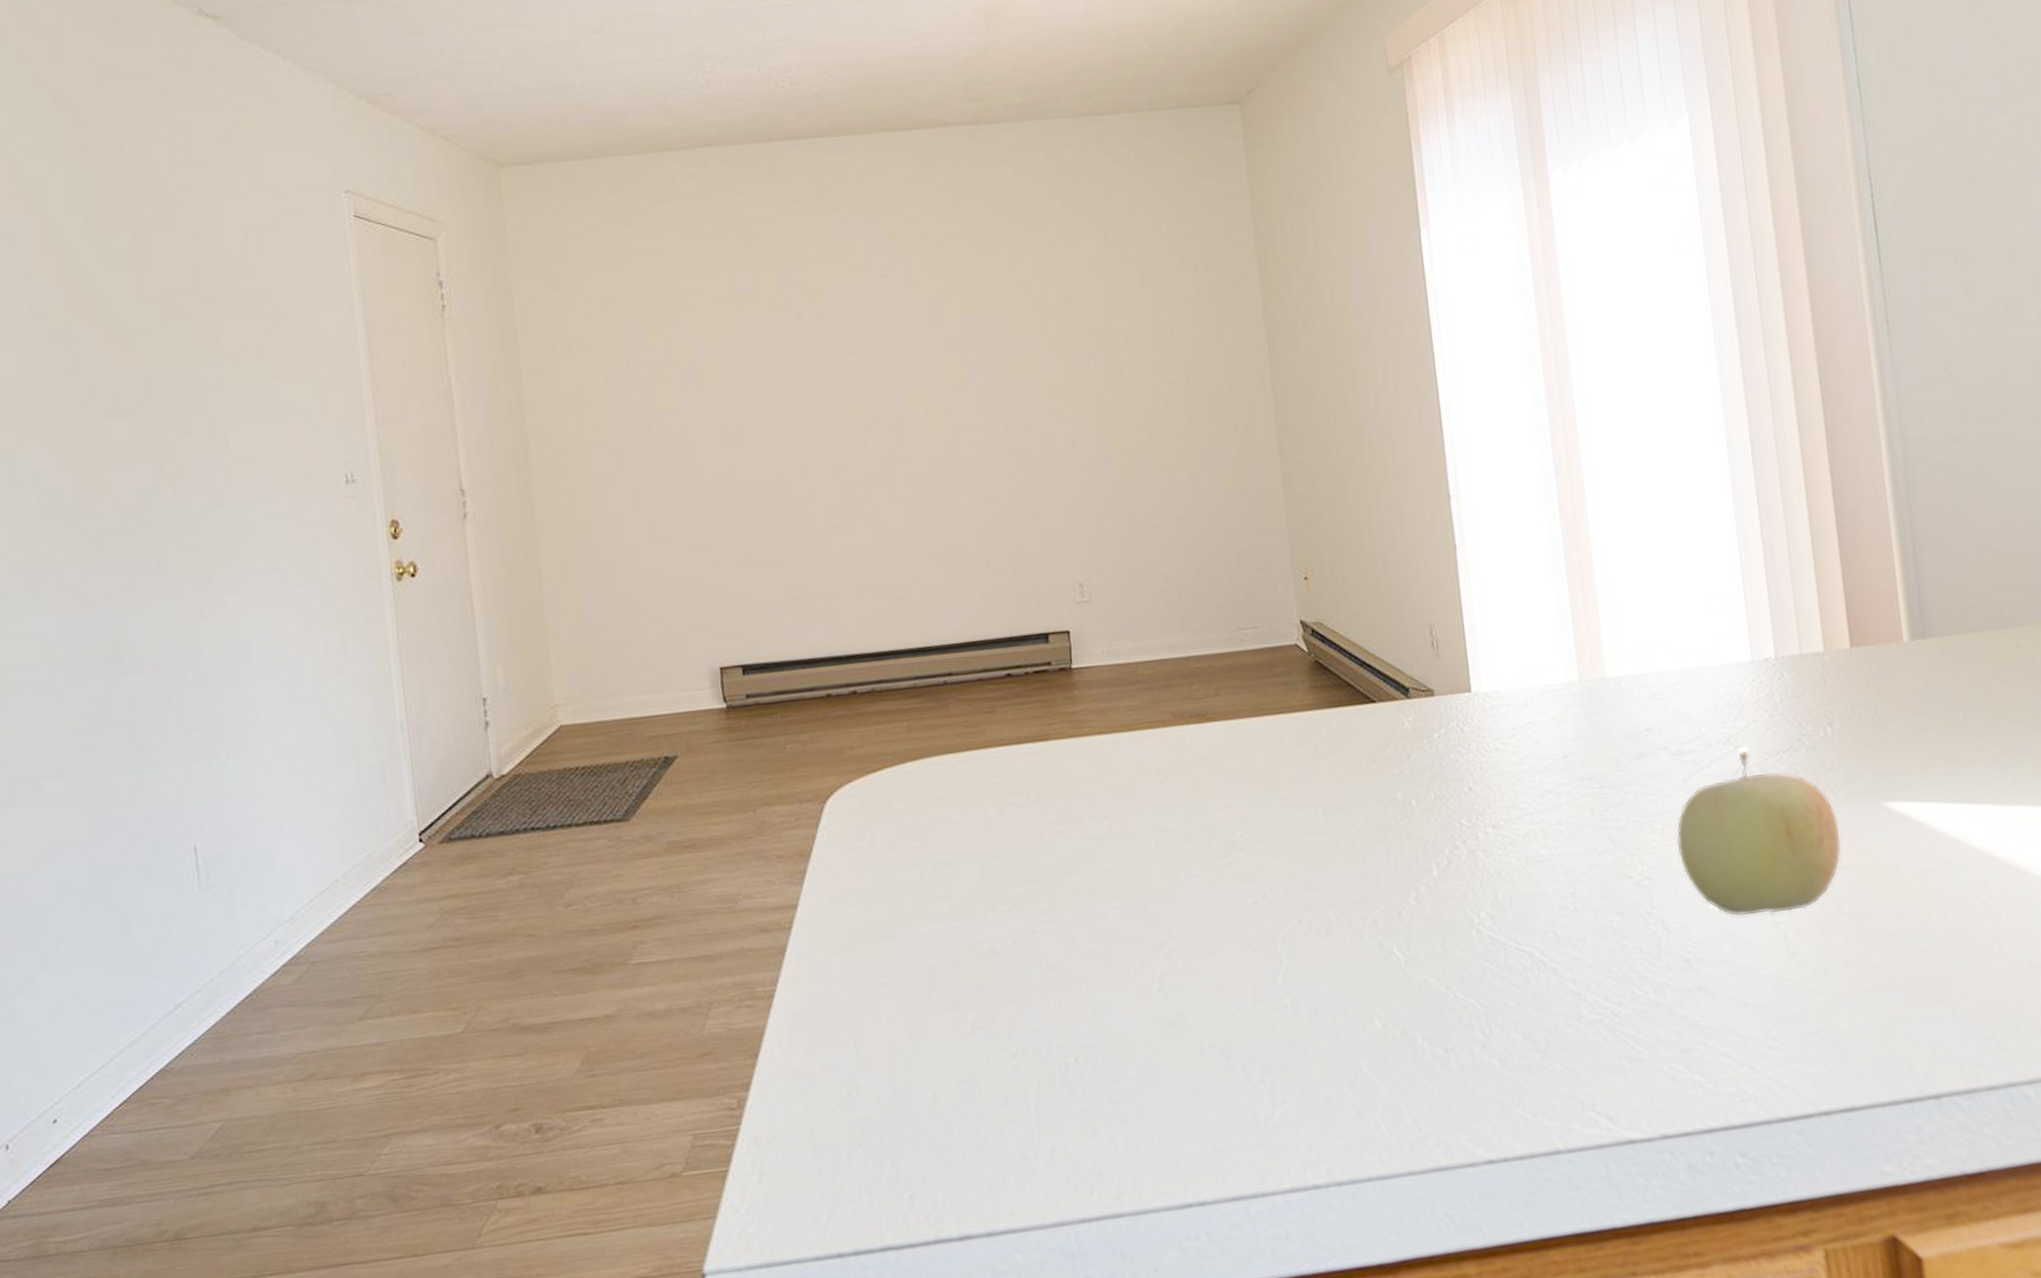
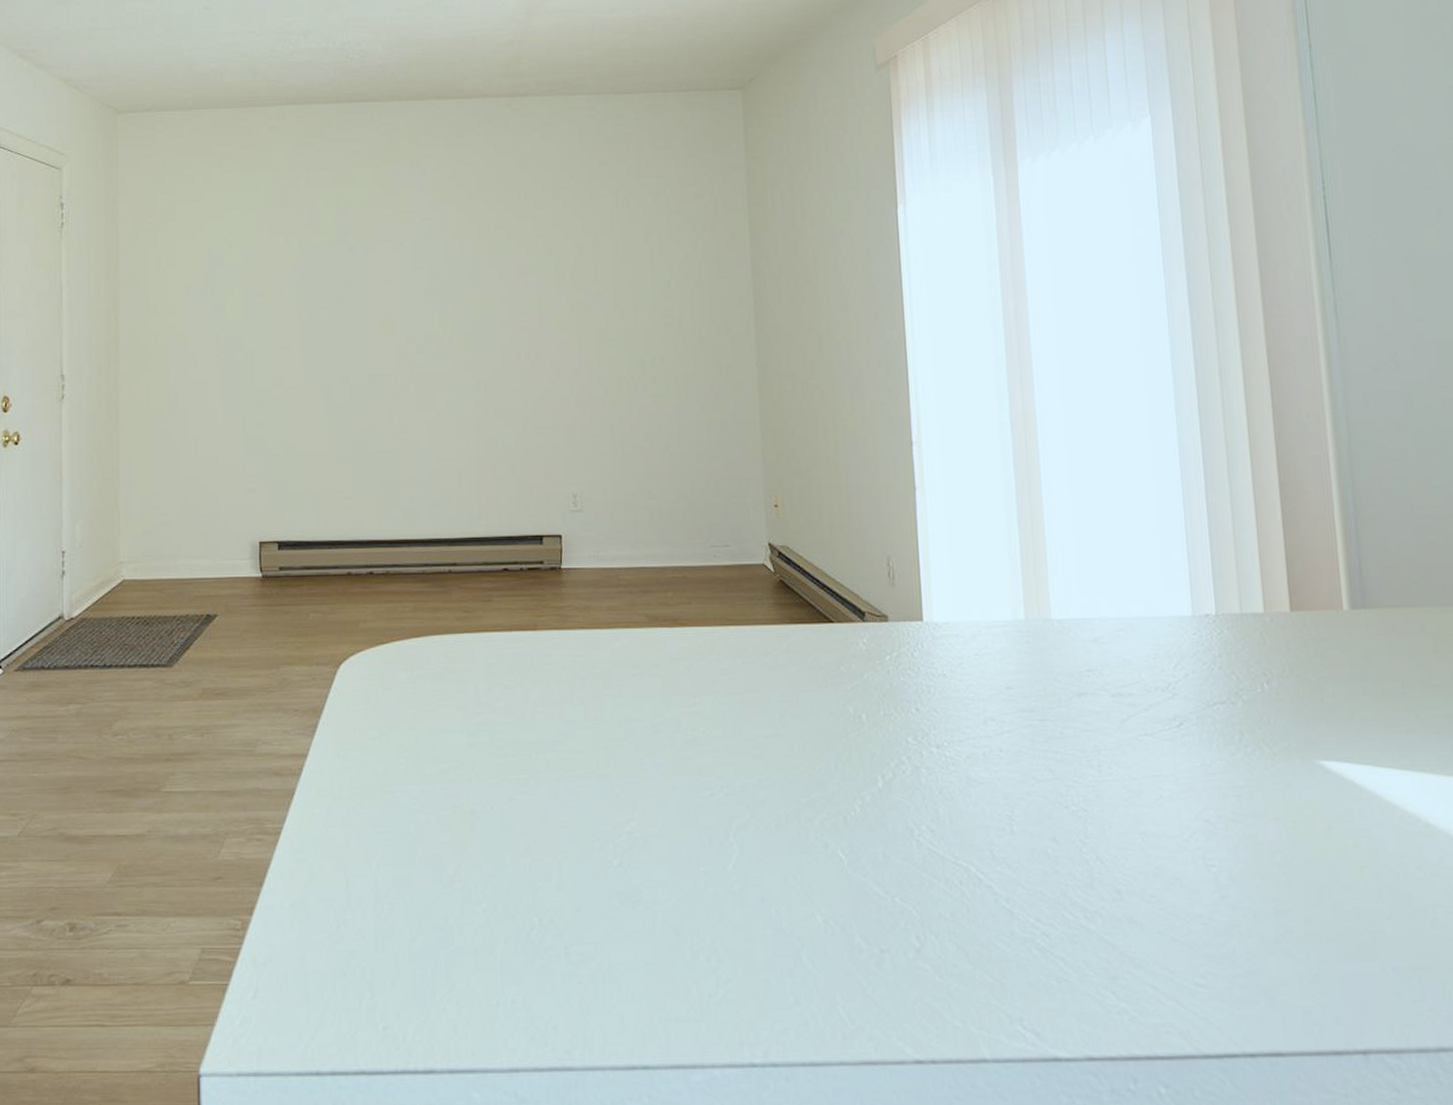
fruit: present [1676,750,1841,917] -> none [1113,698,1275,856]

